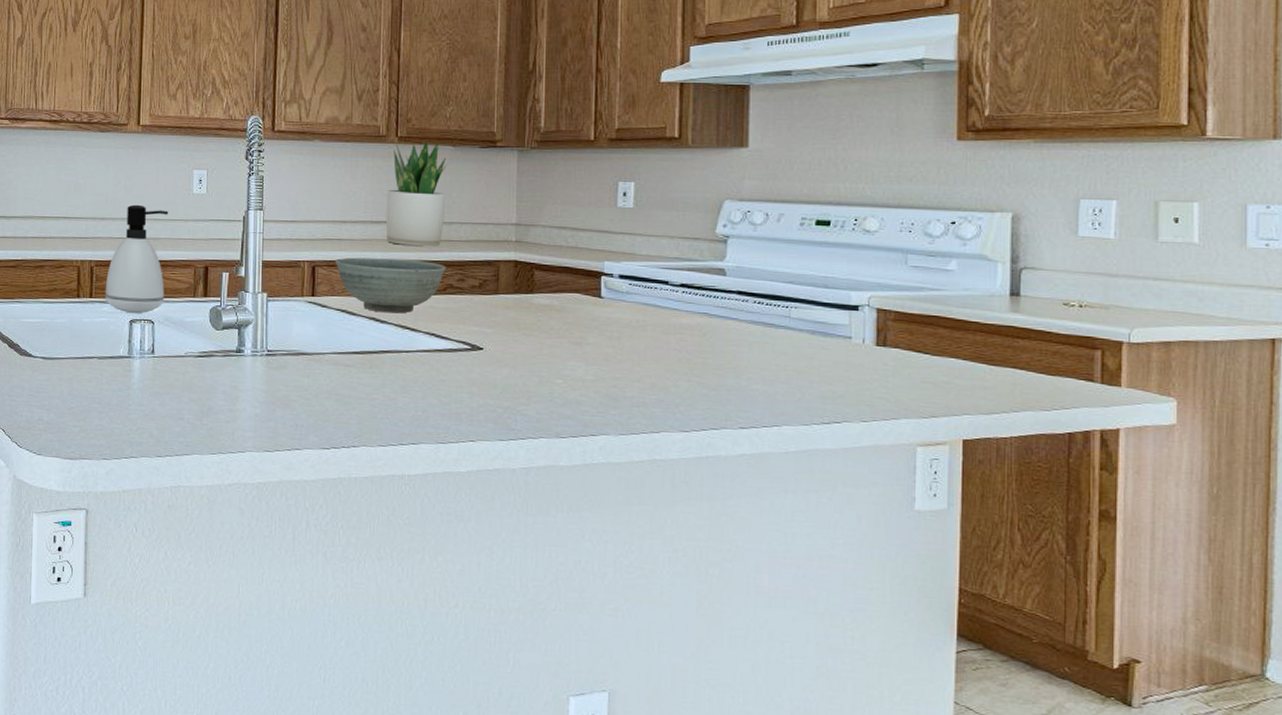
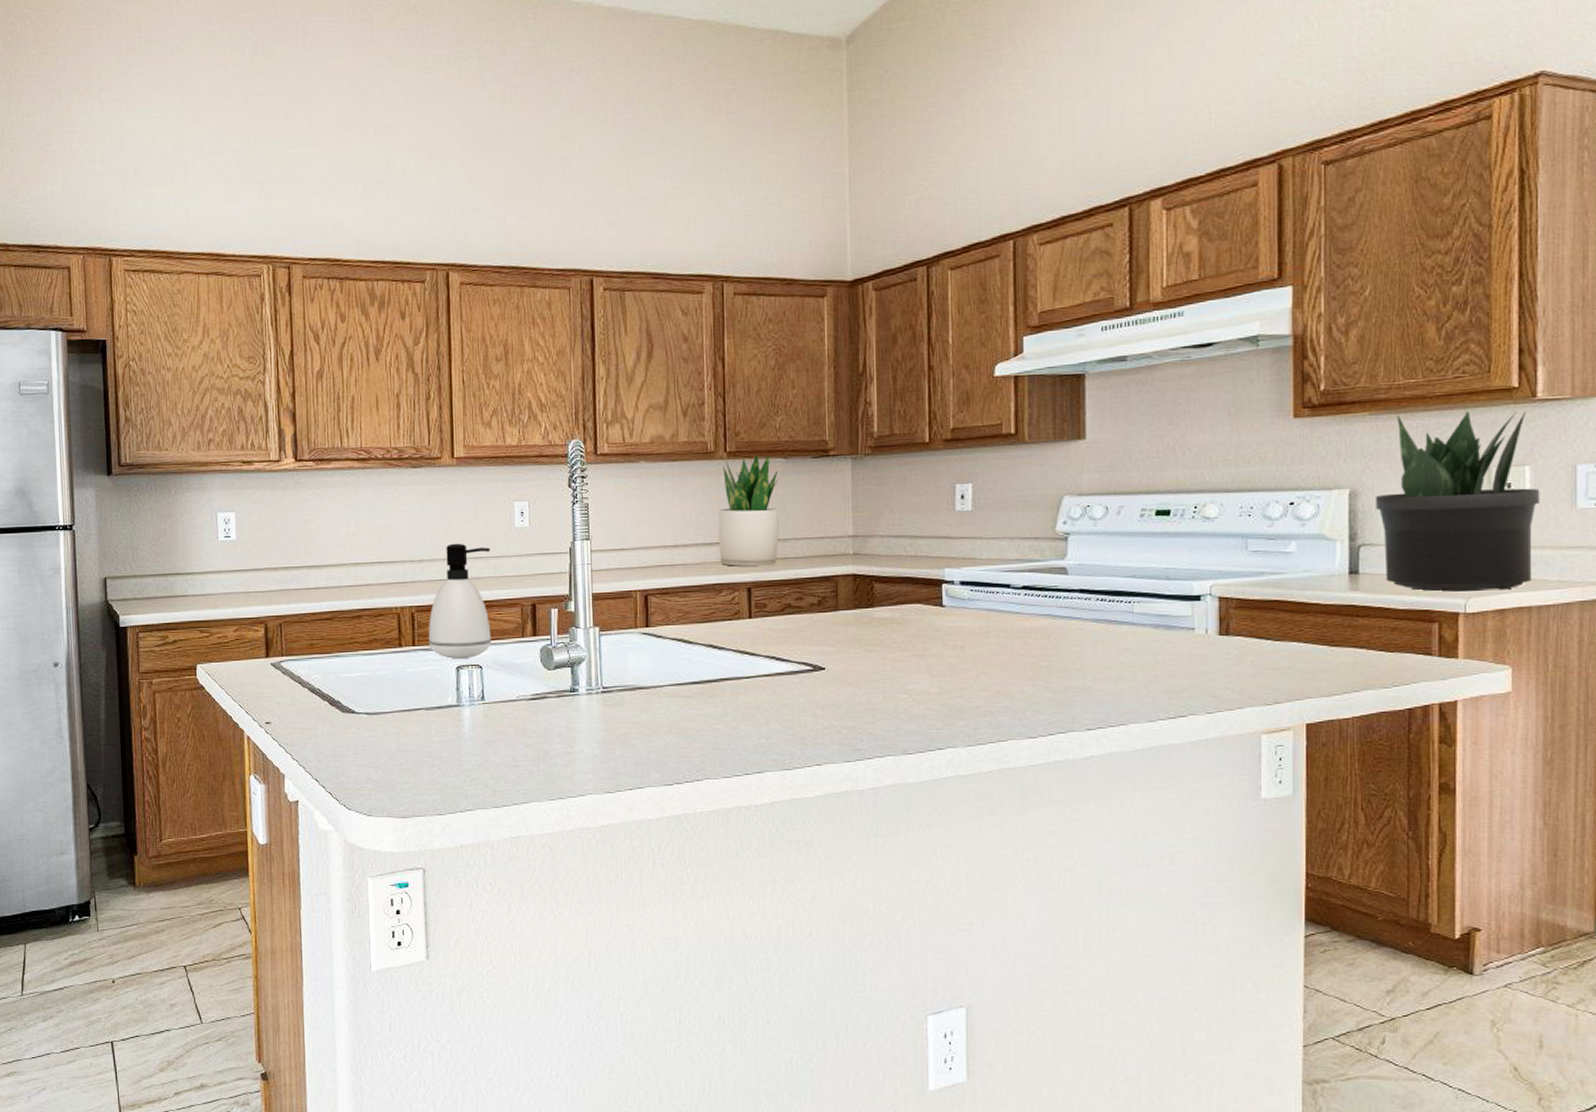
bowl: present [335,257,446,314] -> none [668,581,783,639]
planter: none [1039,145,1209,323] -> present [1376,411,1540,591]

